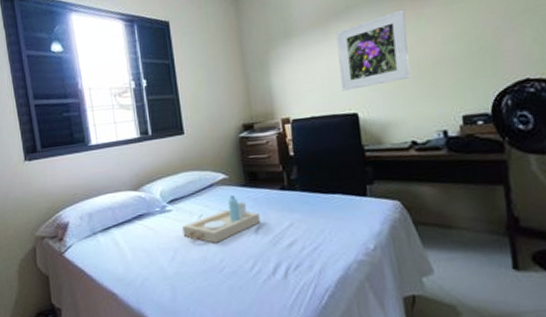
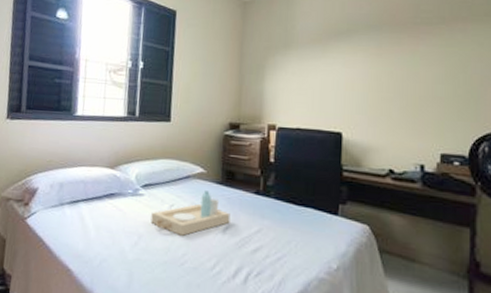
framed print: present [336,9,411,91] -> none [331,42,401,110]

